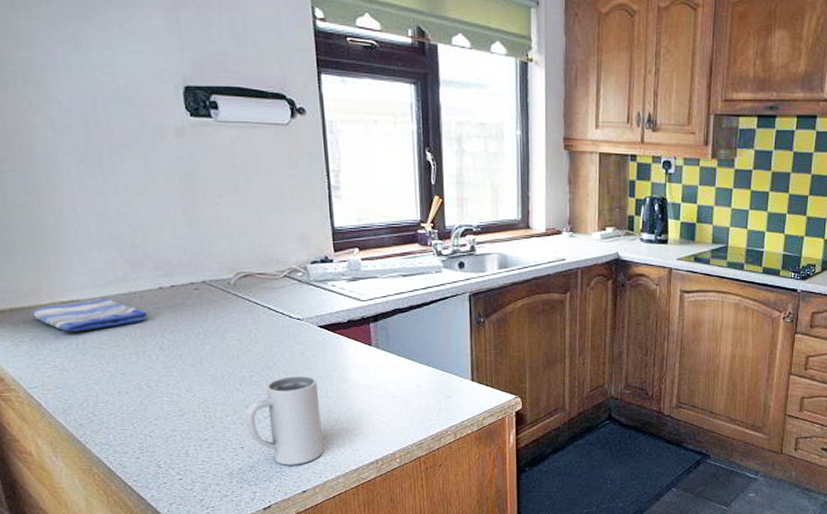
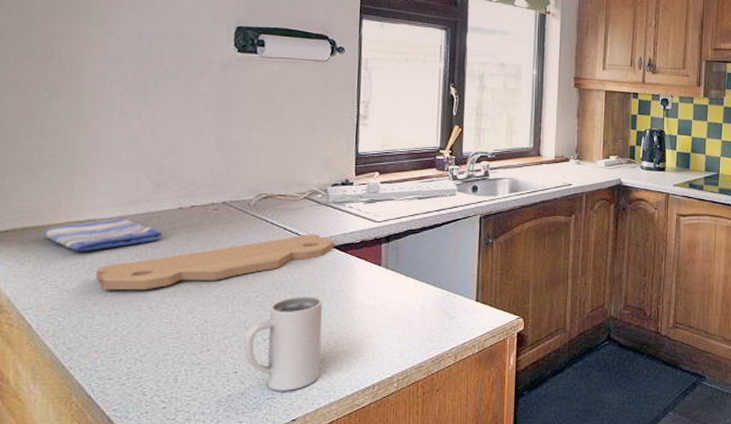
cutting board: none [90,314,322,370] -> present [95,234,335,291]

